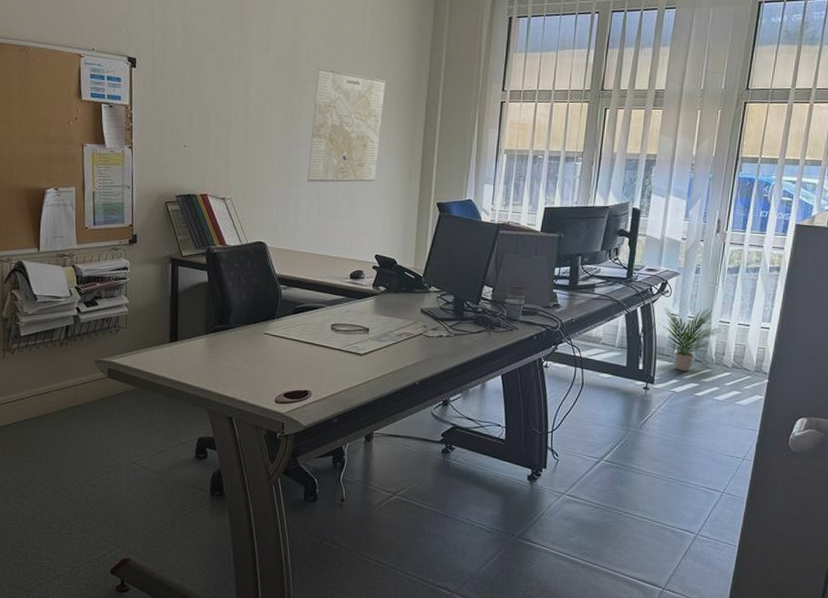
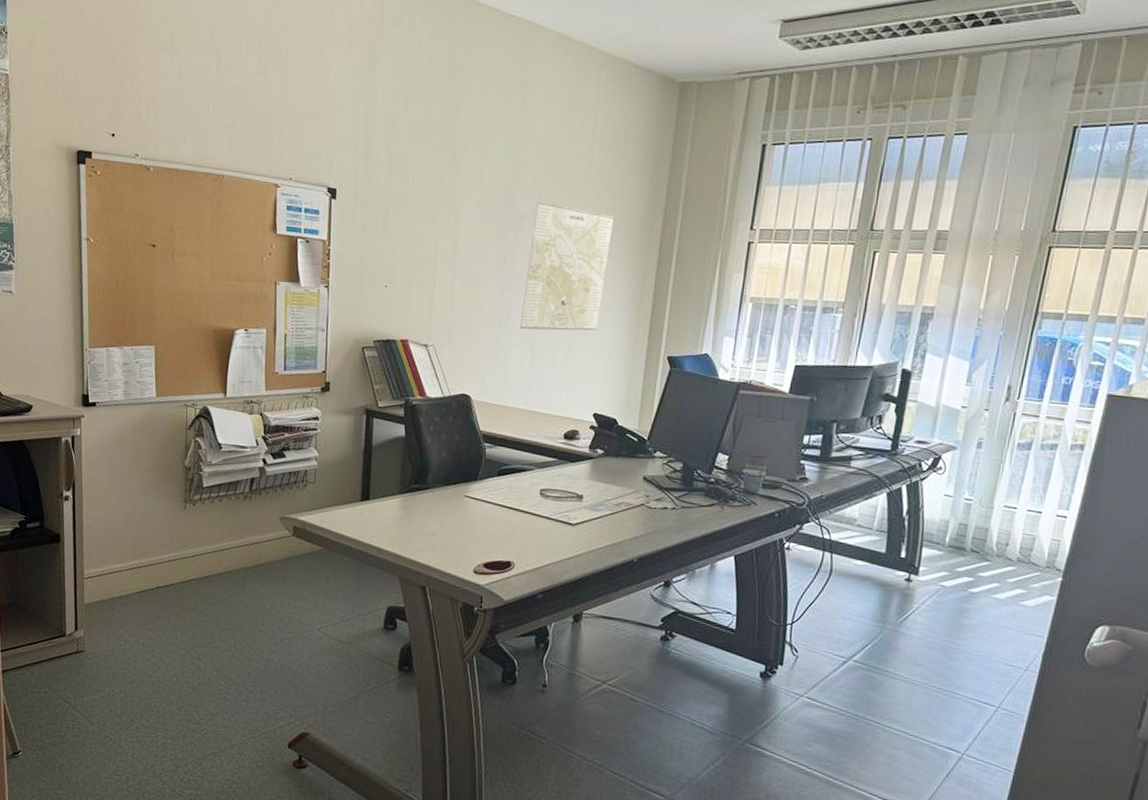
potted plant: present [658,307,722,372] -> none [927,487,1007,563]

